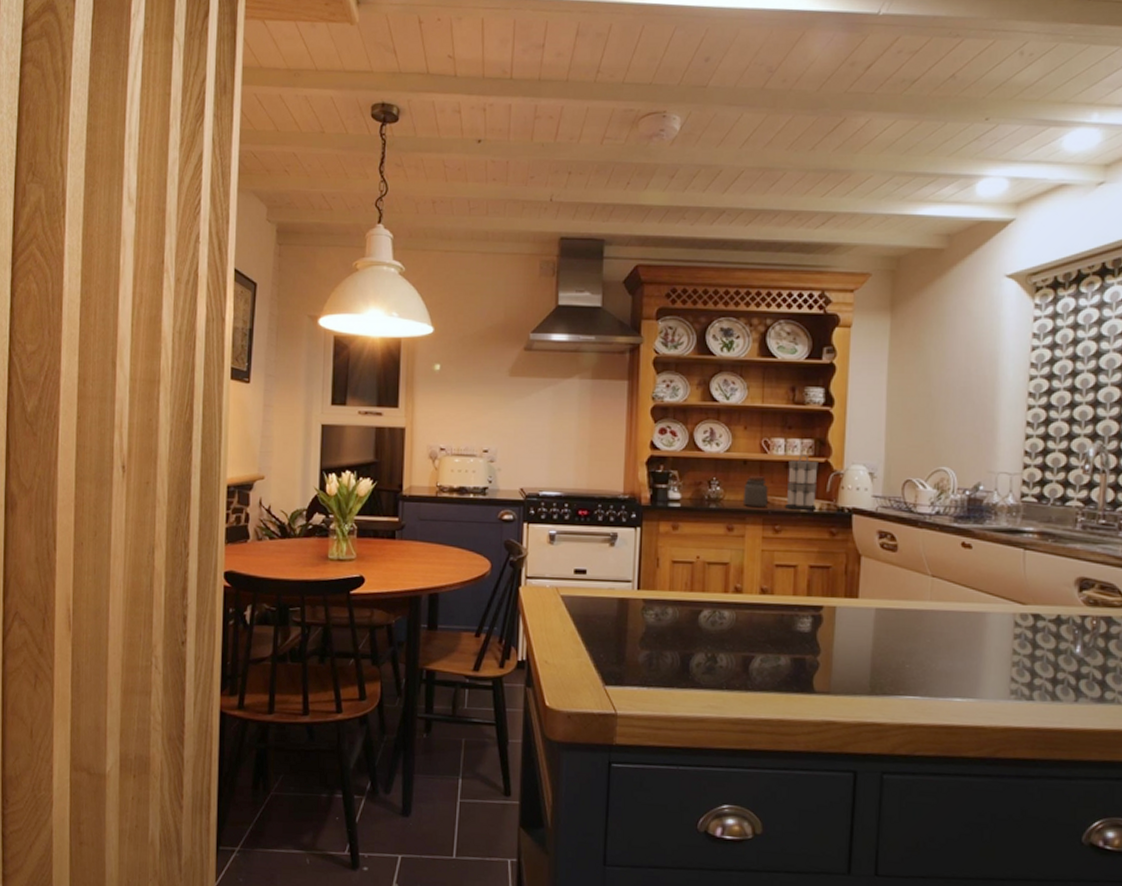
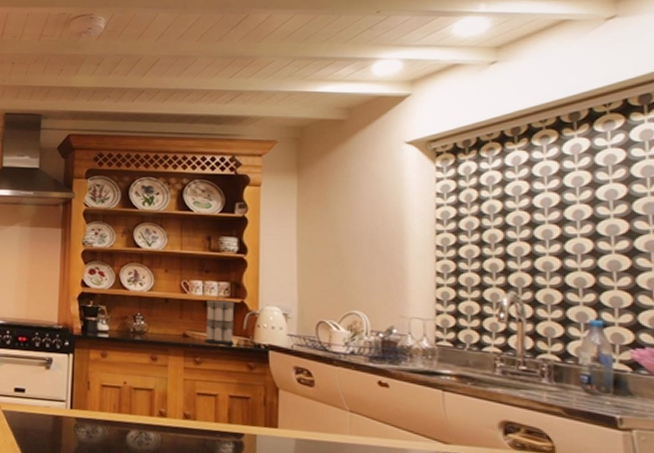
jar: present [742,476,768,508] -> none [165,313,188,342]

